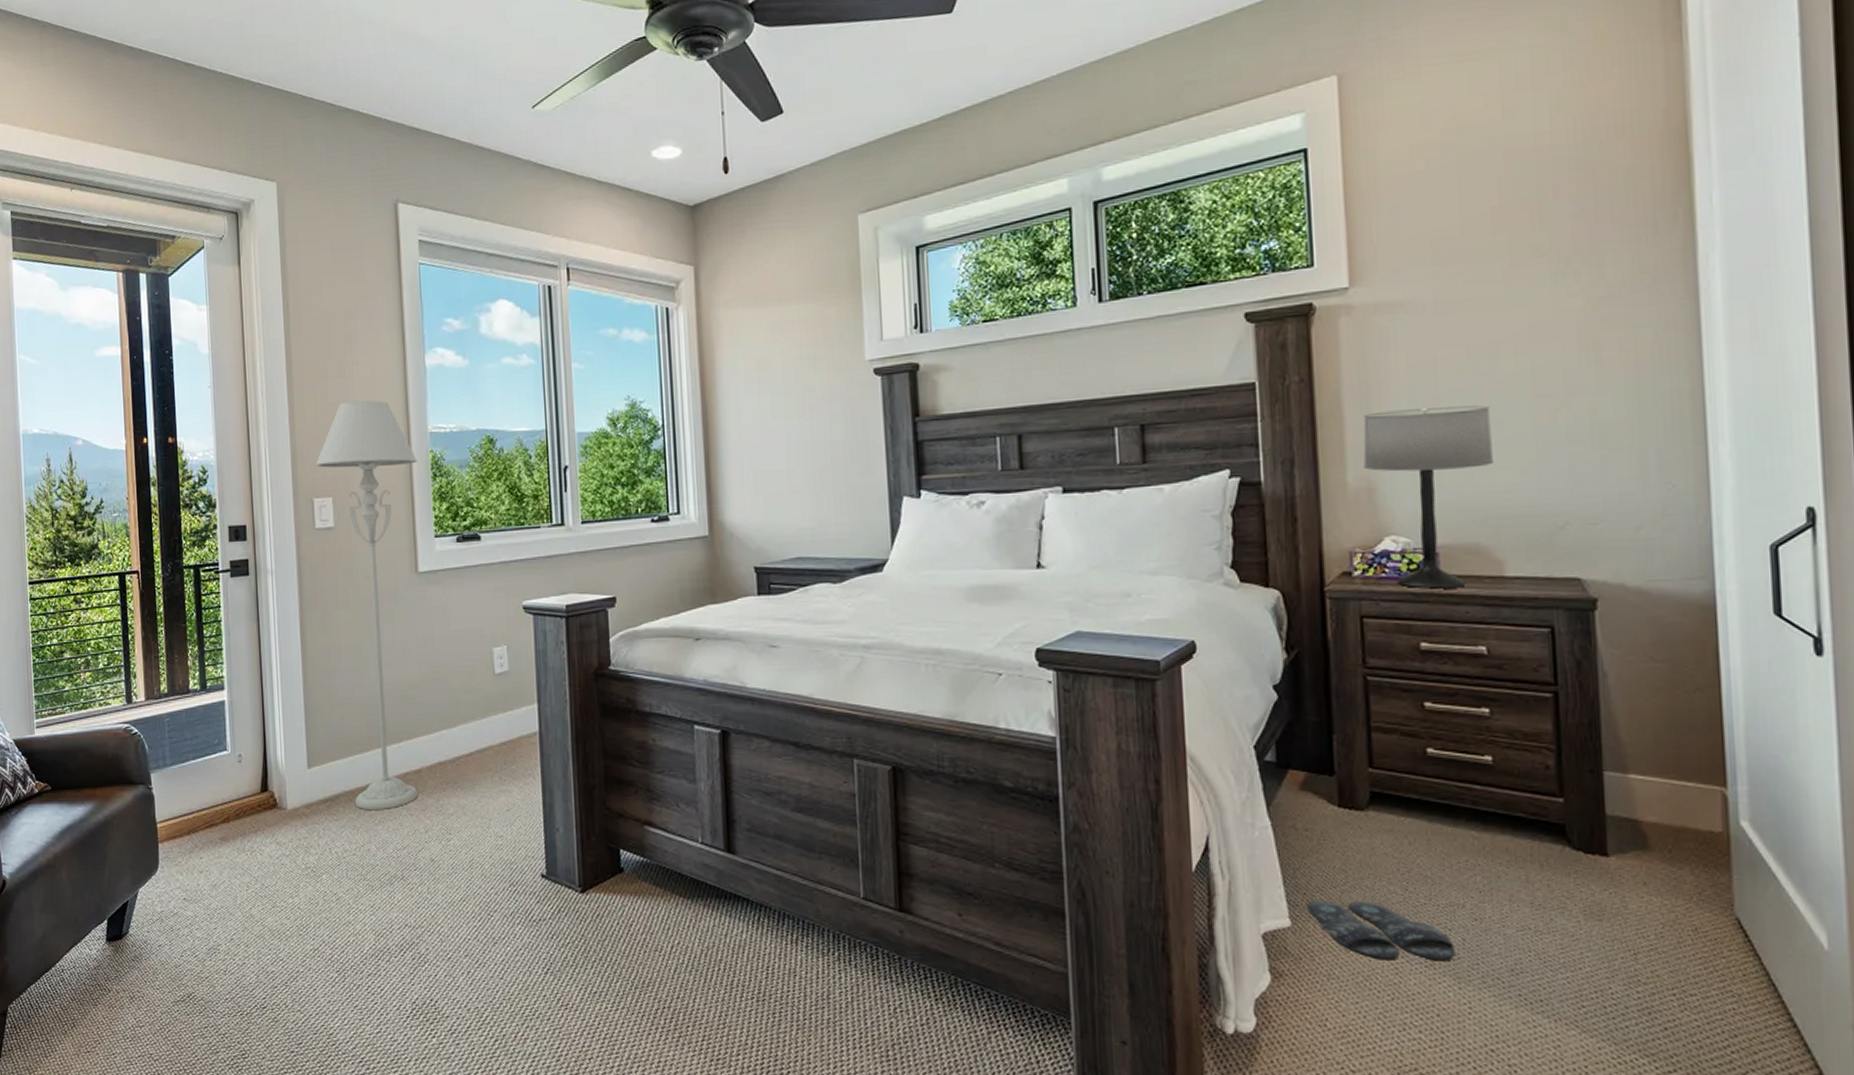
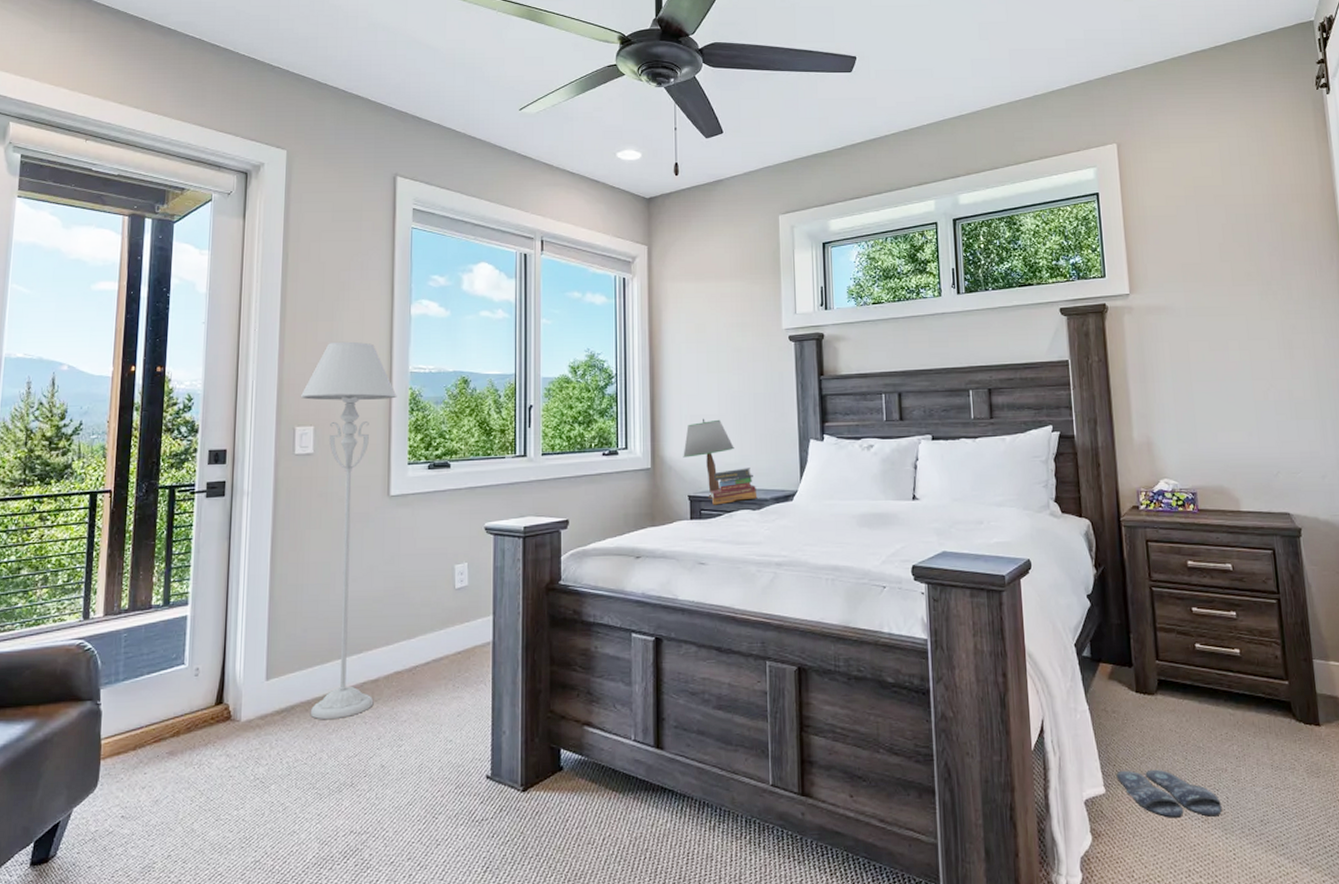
table lamp: none [746,475,809,572] -> present [683,418,734,500]
books: none [780,533,839,578] -> present [709,468,758,505]
table lamp: present [1363,405,1493,590] -> none [1143,383,1229,521]

